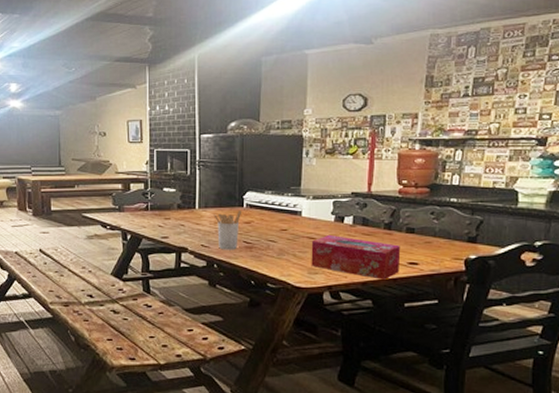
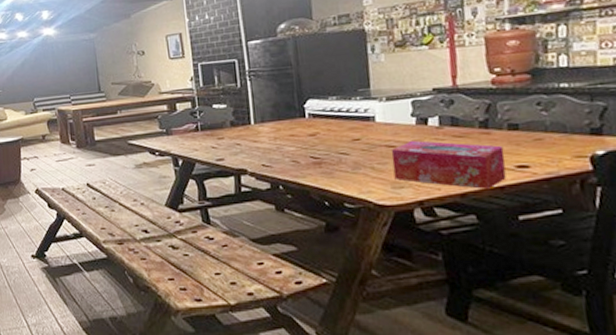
utensil holder: present [213,211,241,250] -> none [272,122,304,169]

